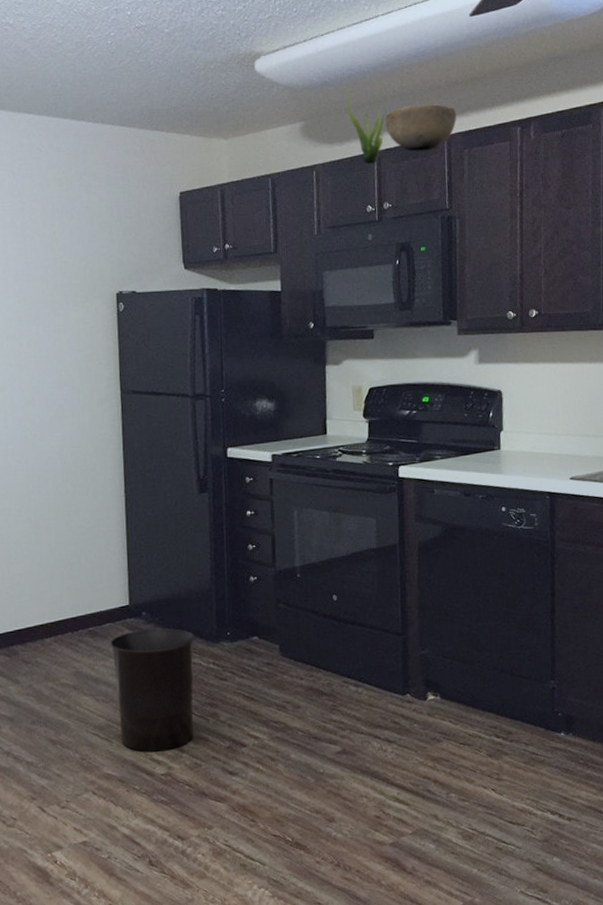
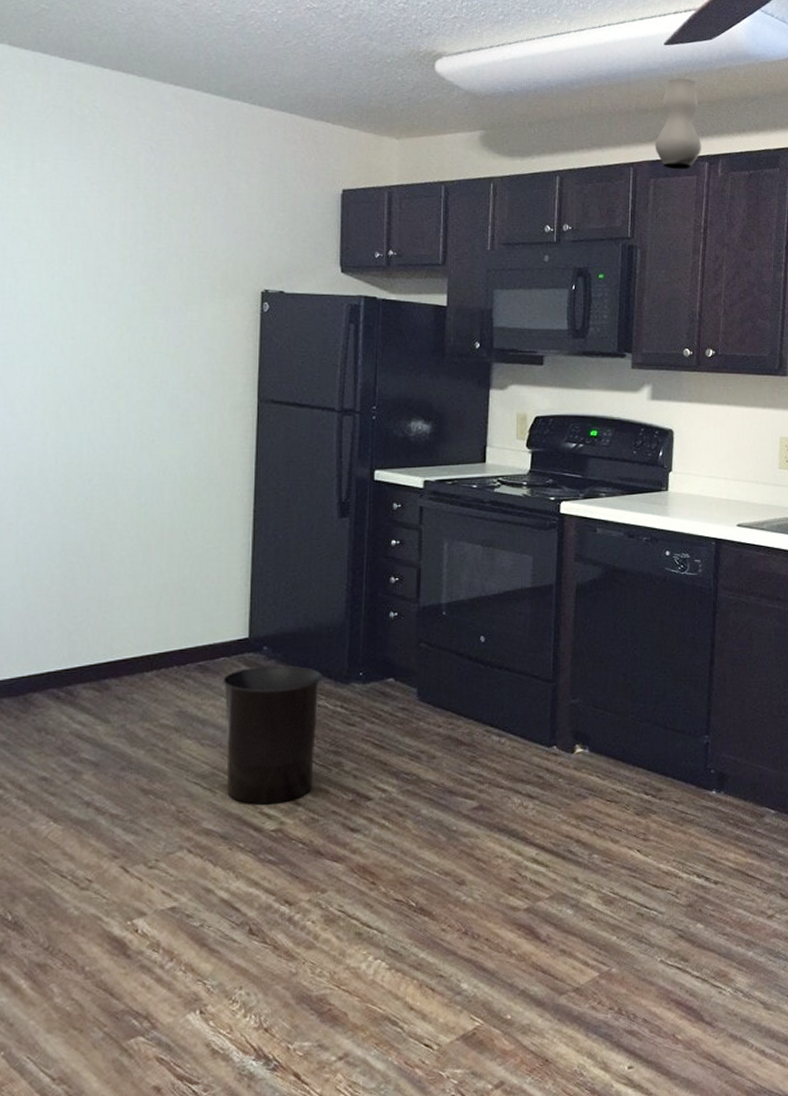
decorative plant: present [346,85,388,165] -> none [530,98,572,183]
decorative bowl: present [384,104,457,152] -> none [570,127,644,176]
vase: none [466,46,513,138] -> present [655,77,702,170]

